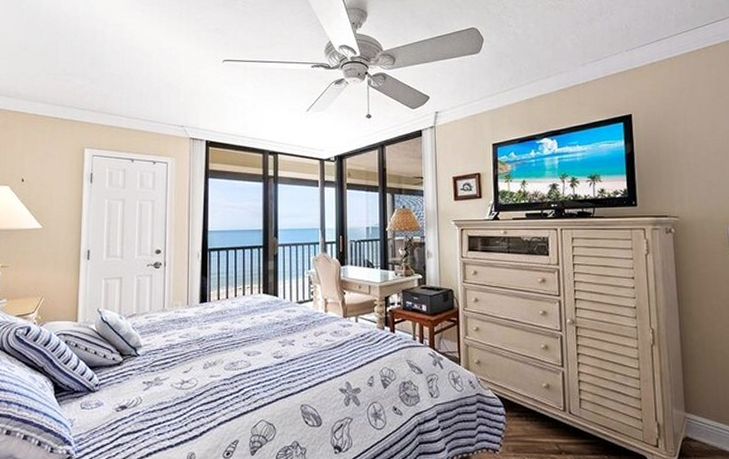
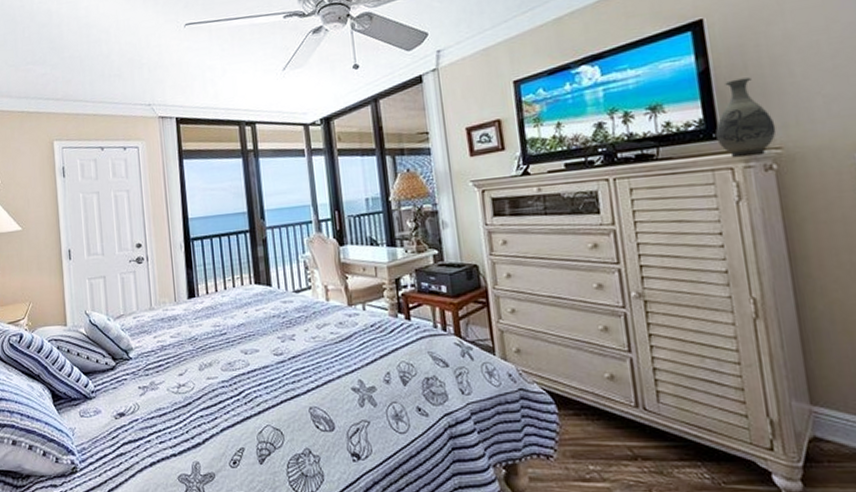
vase: none [635,162,676,221] -> present [715,77,777,158]

